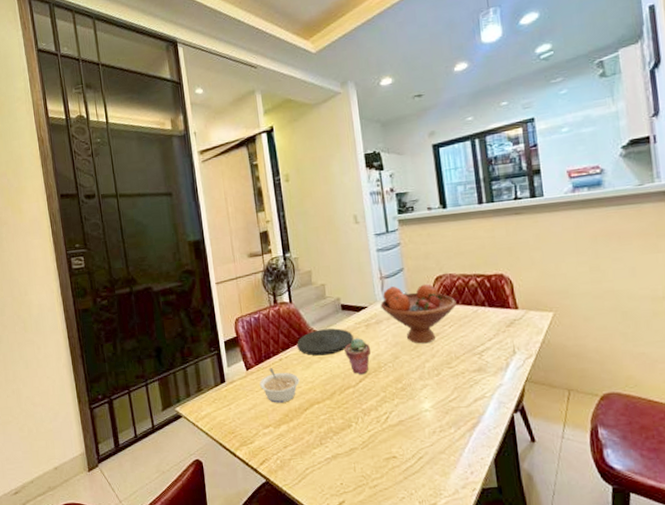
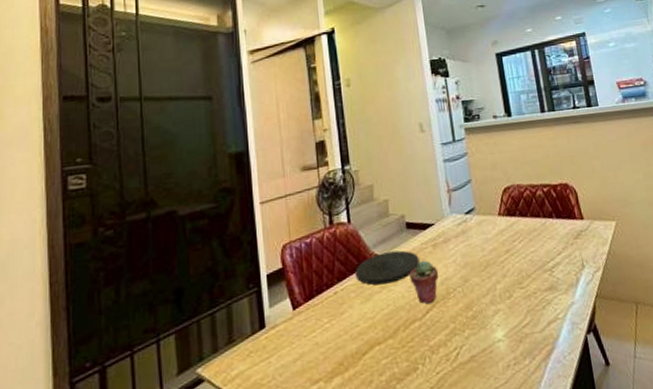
legume: present [259,368,300,403] -> none [309,304,358,349]
fruit bowl: present [380,283,457,344] -> none [448,195,525,263]

